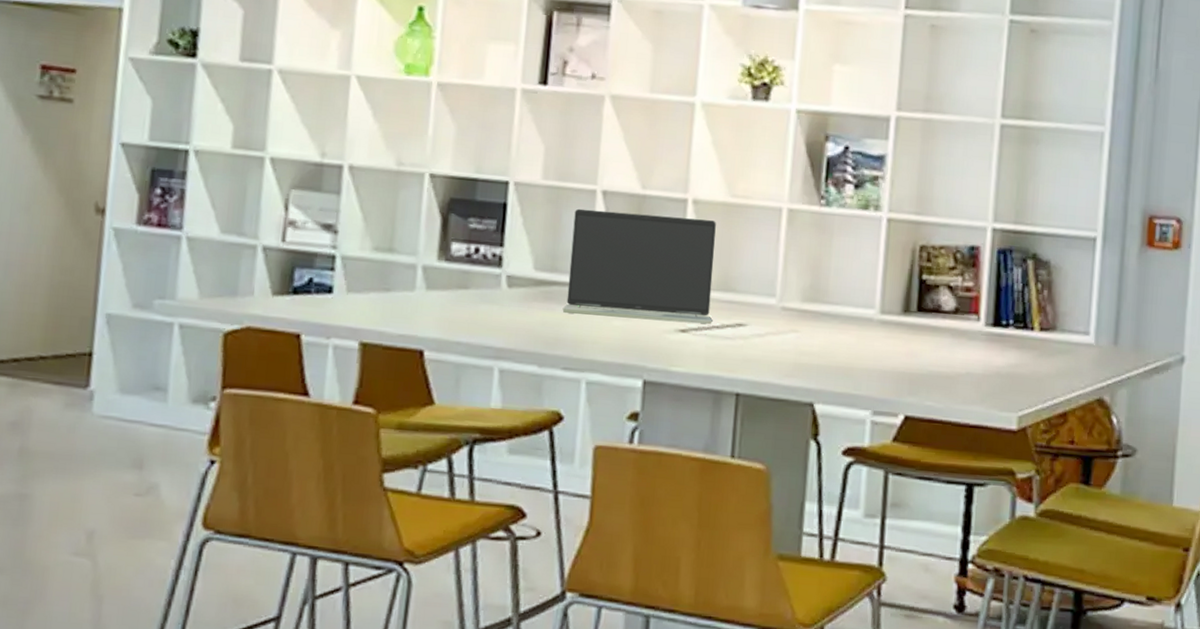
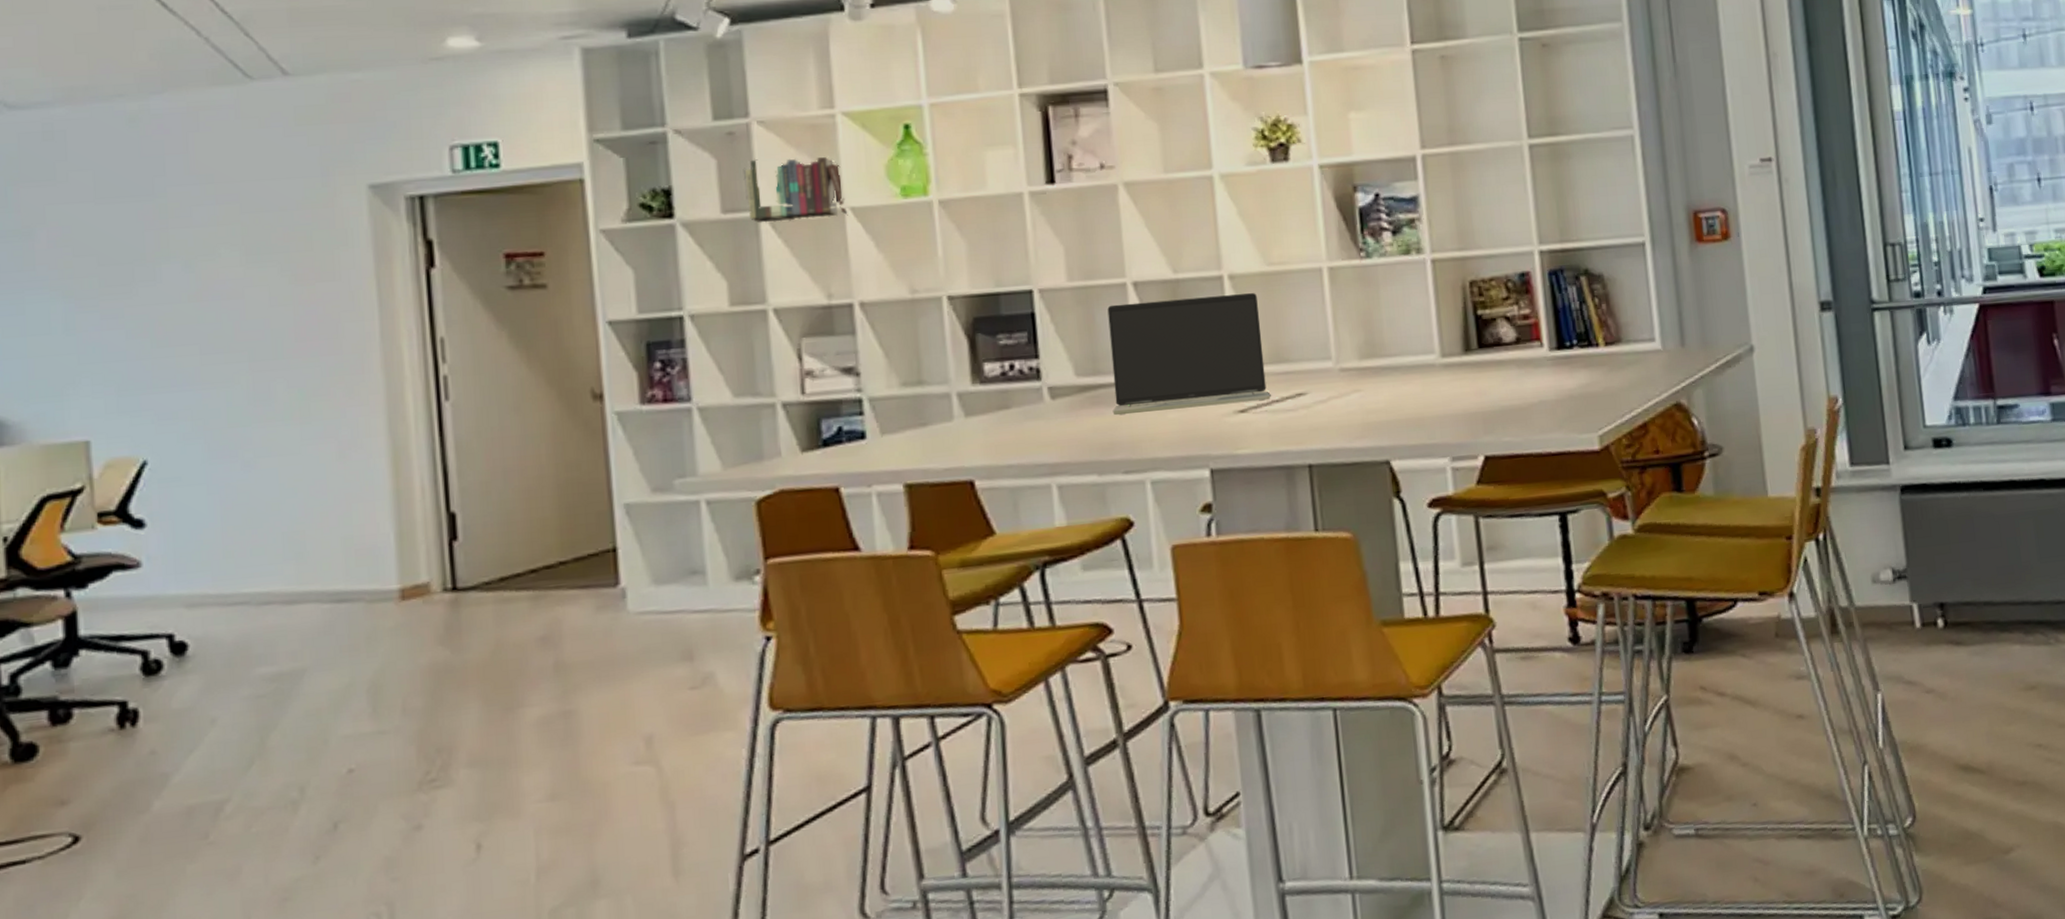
books: none [264,16,354,83] -> present [744,157,848,223]

